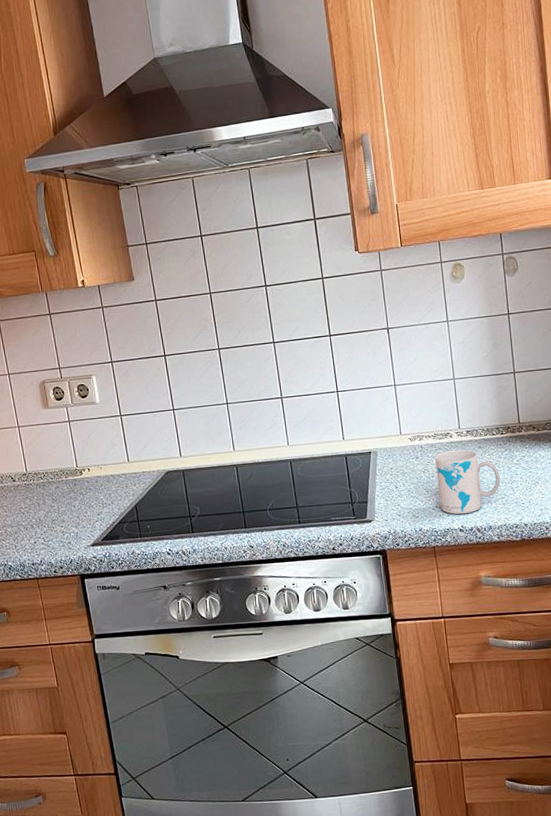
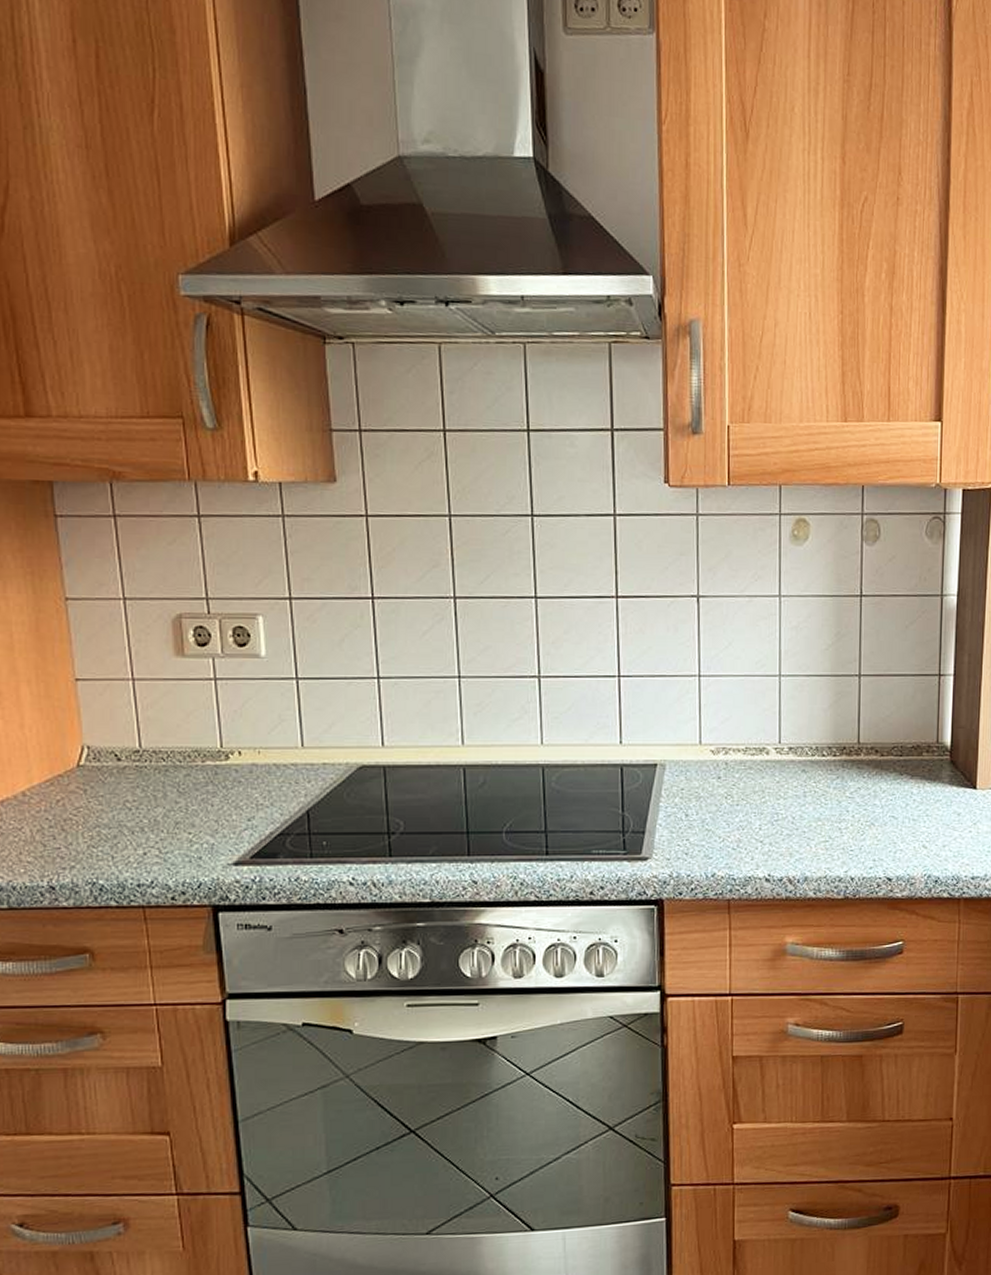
mug: present [435,449,500,515] -> none [742,771,826,859]

